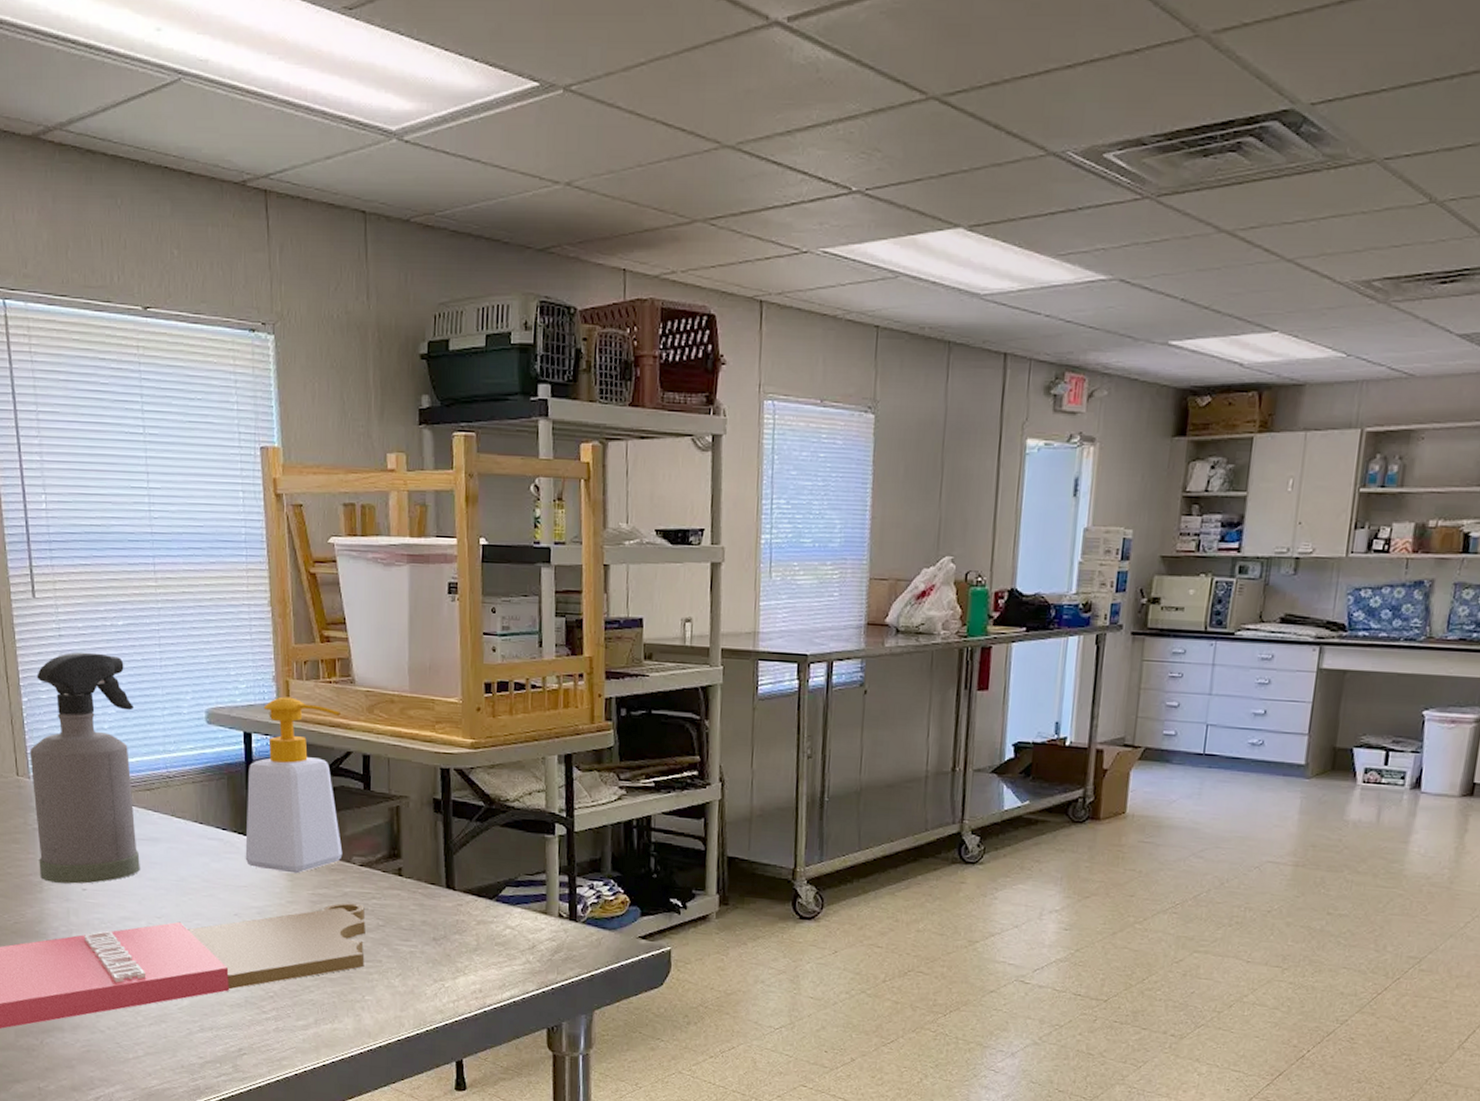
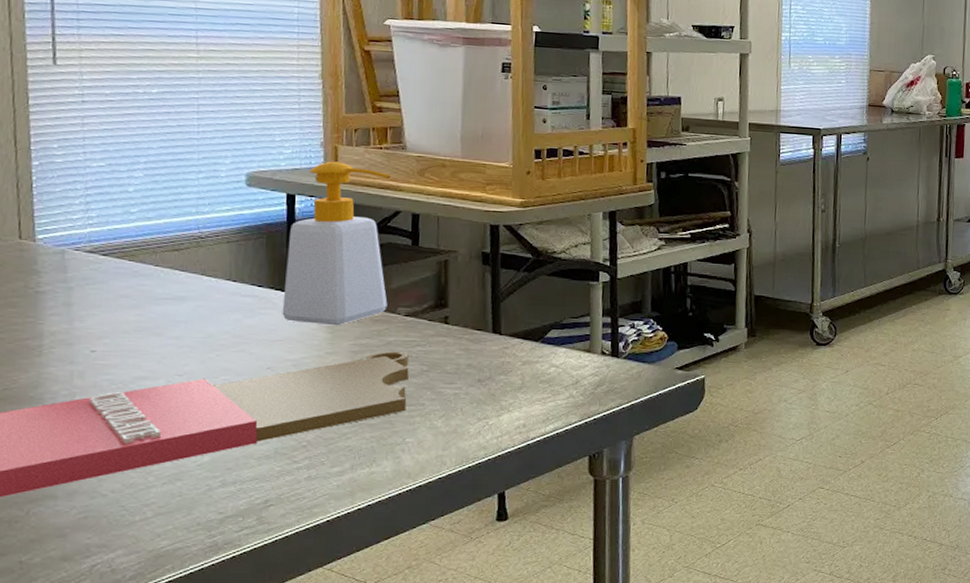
spray bottle: present [30,652,140,884] -> none [37,117,164,346]

